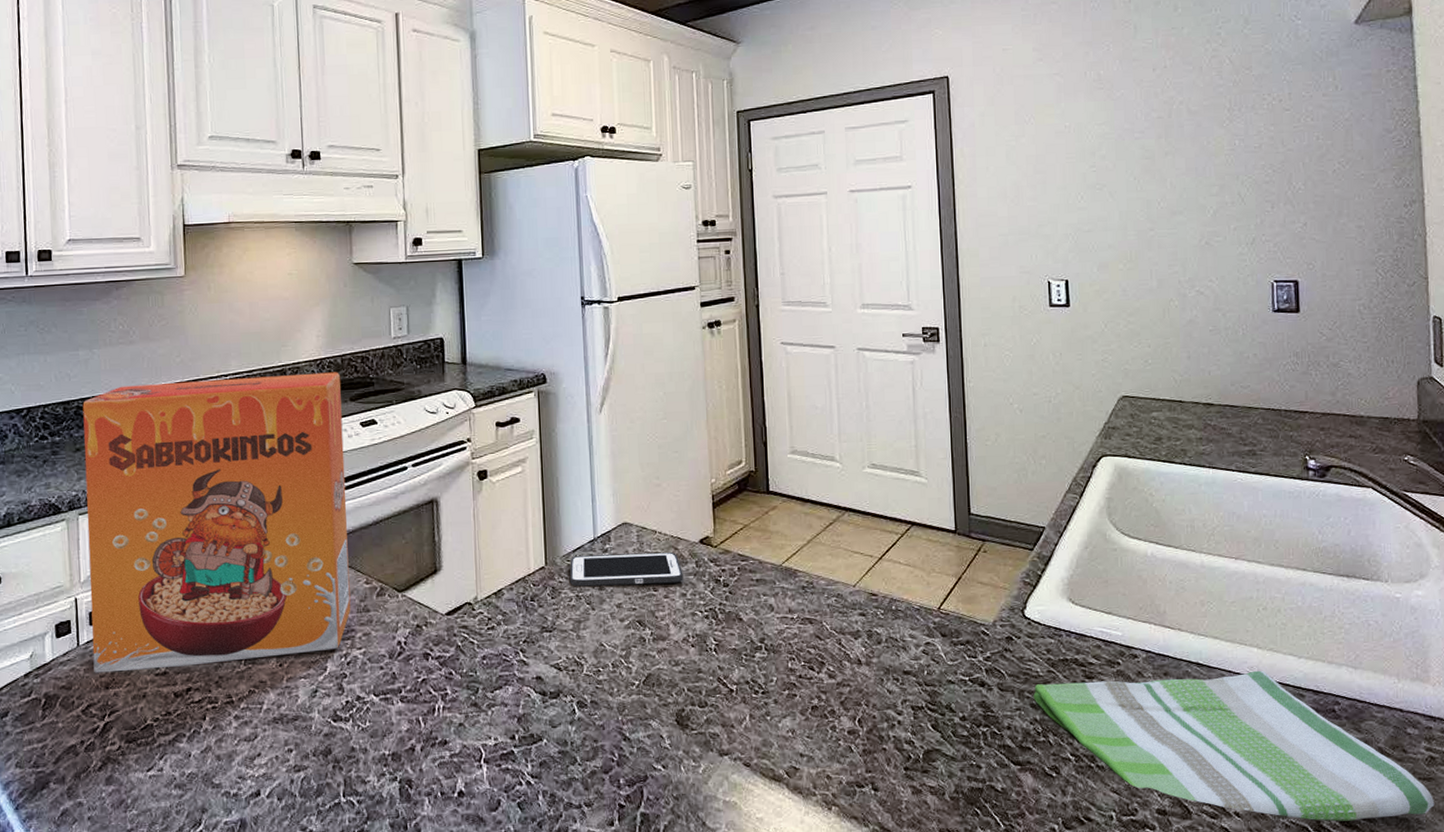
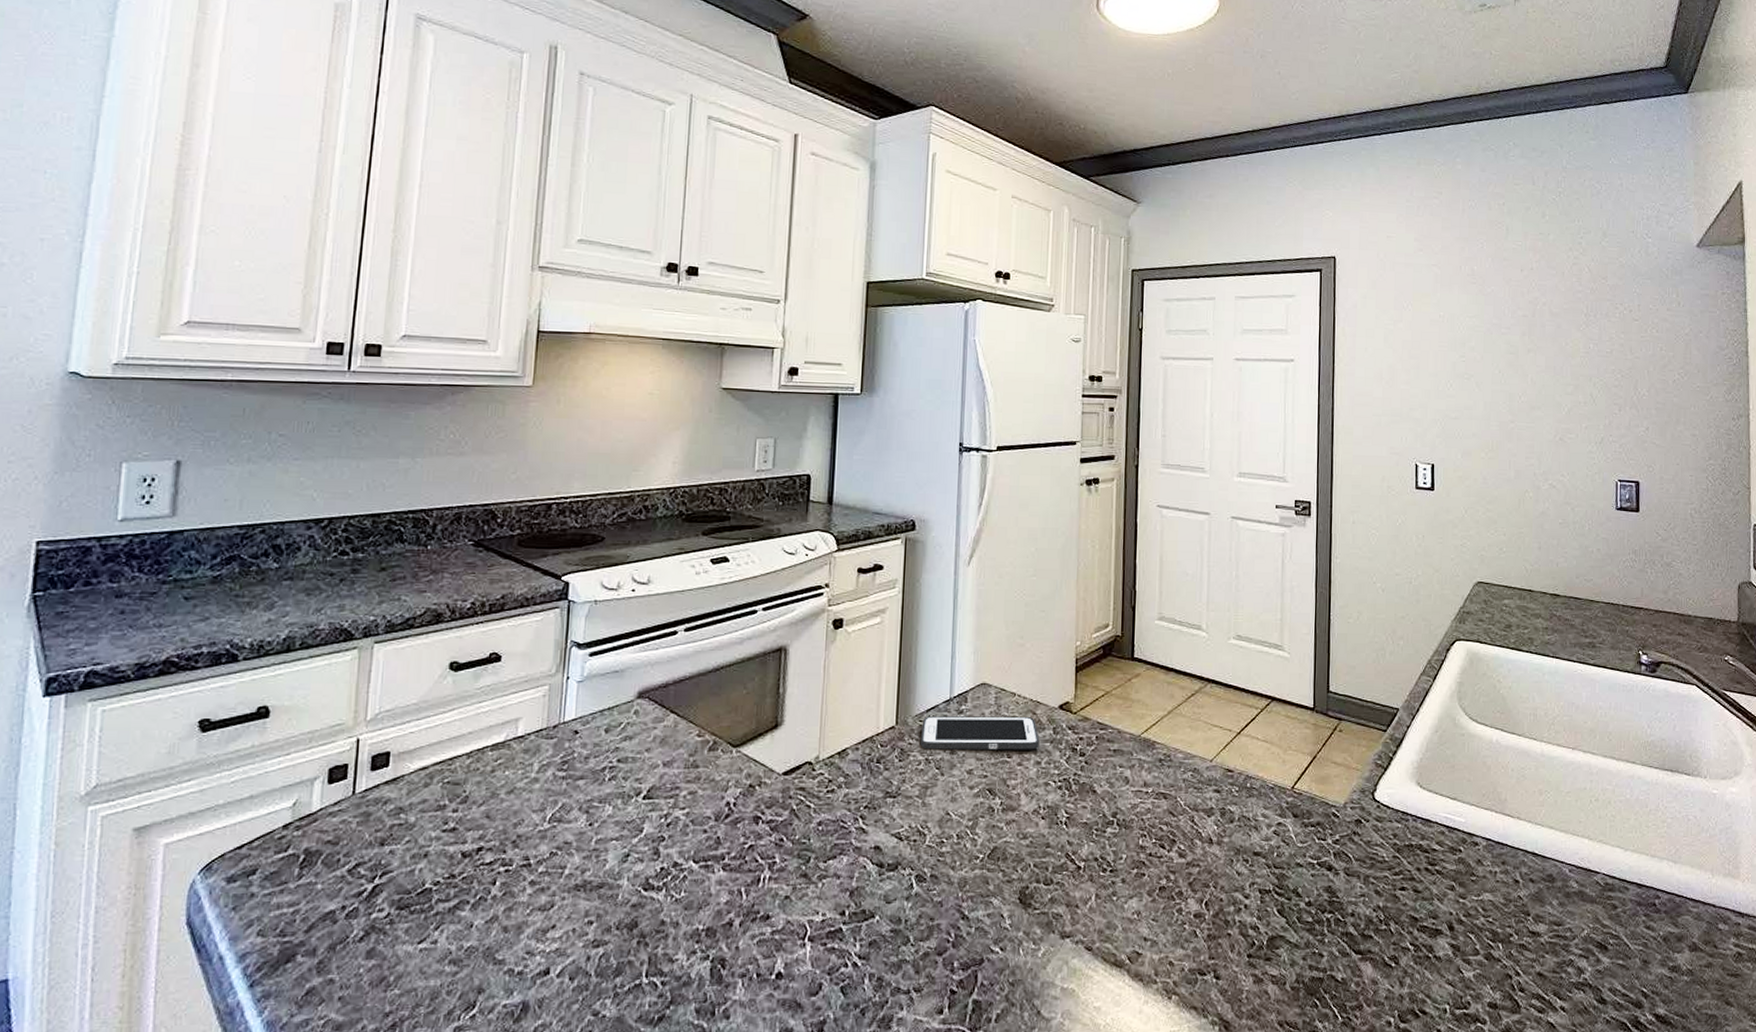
cereal box: present [82,372,351,673] -> none [369,501,694,827]
dish towel: present [1033,670,1435,822] -> none [1378,862,1740,1017]

